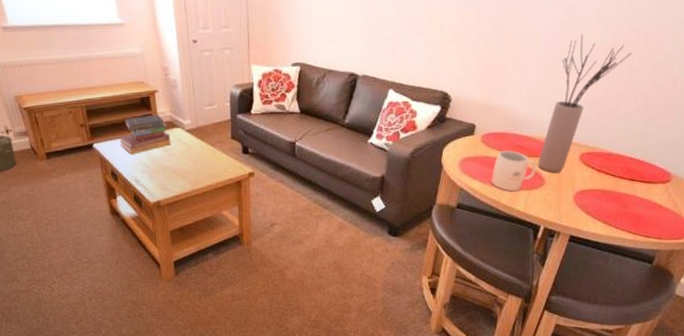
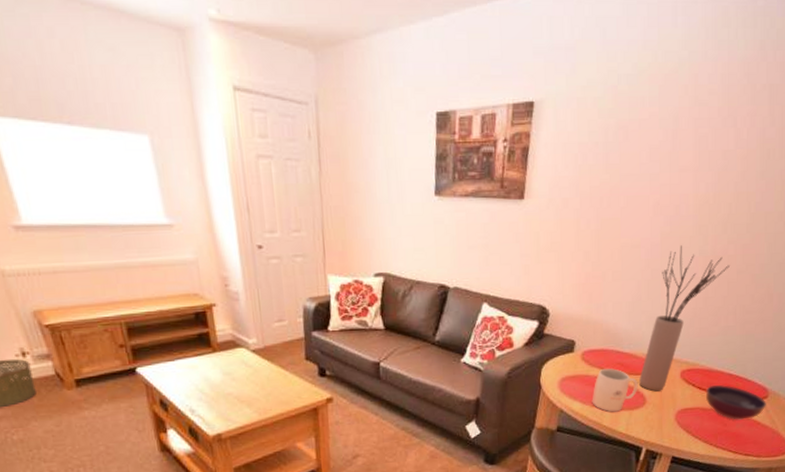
books: present [119,114,171,155] -> none [169,332,234,380]
bowl: none [605,168,669,203] -> present [705,384,766,420]

